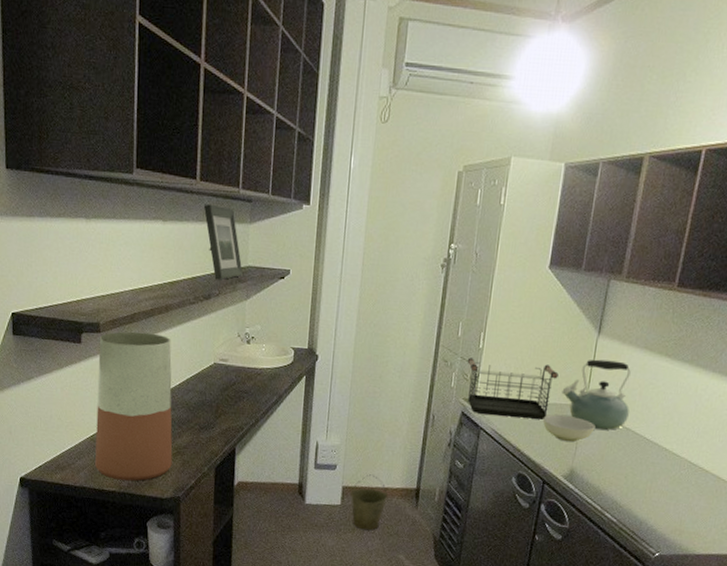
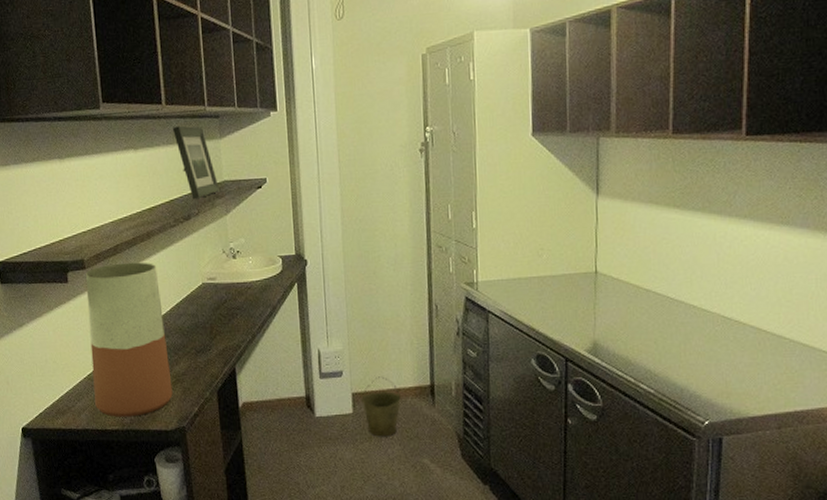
dish rack: present [467,358,559,419] -> none [462,235,562,296]
bowl: present [542,414,596,443] -> none [553,285,612,314]
kettle: present [562,359,631,430] -> none [569,220,647,295]

